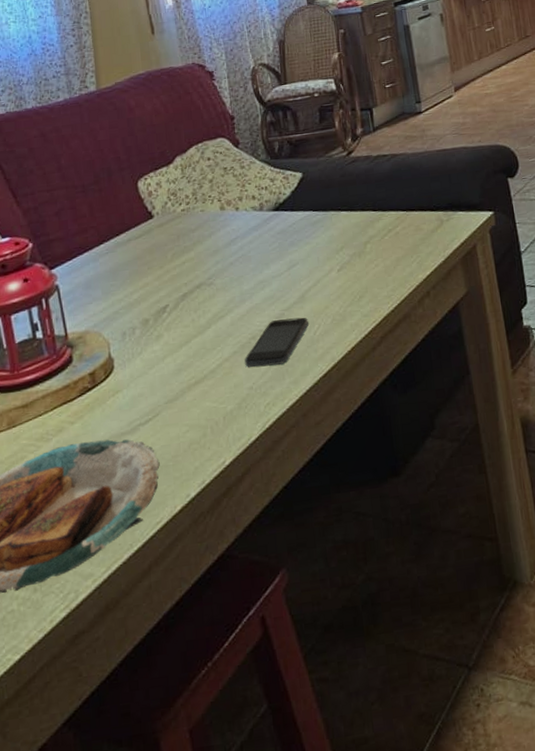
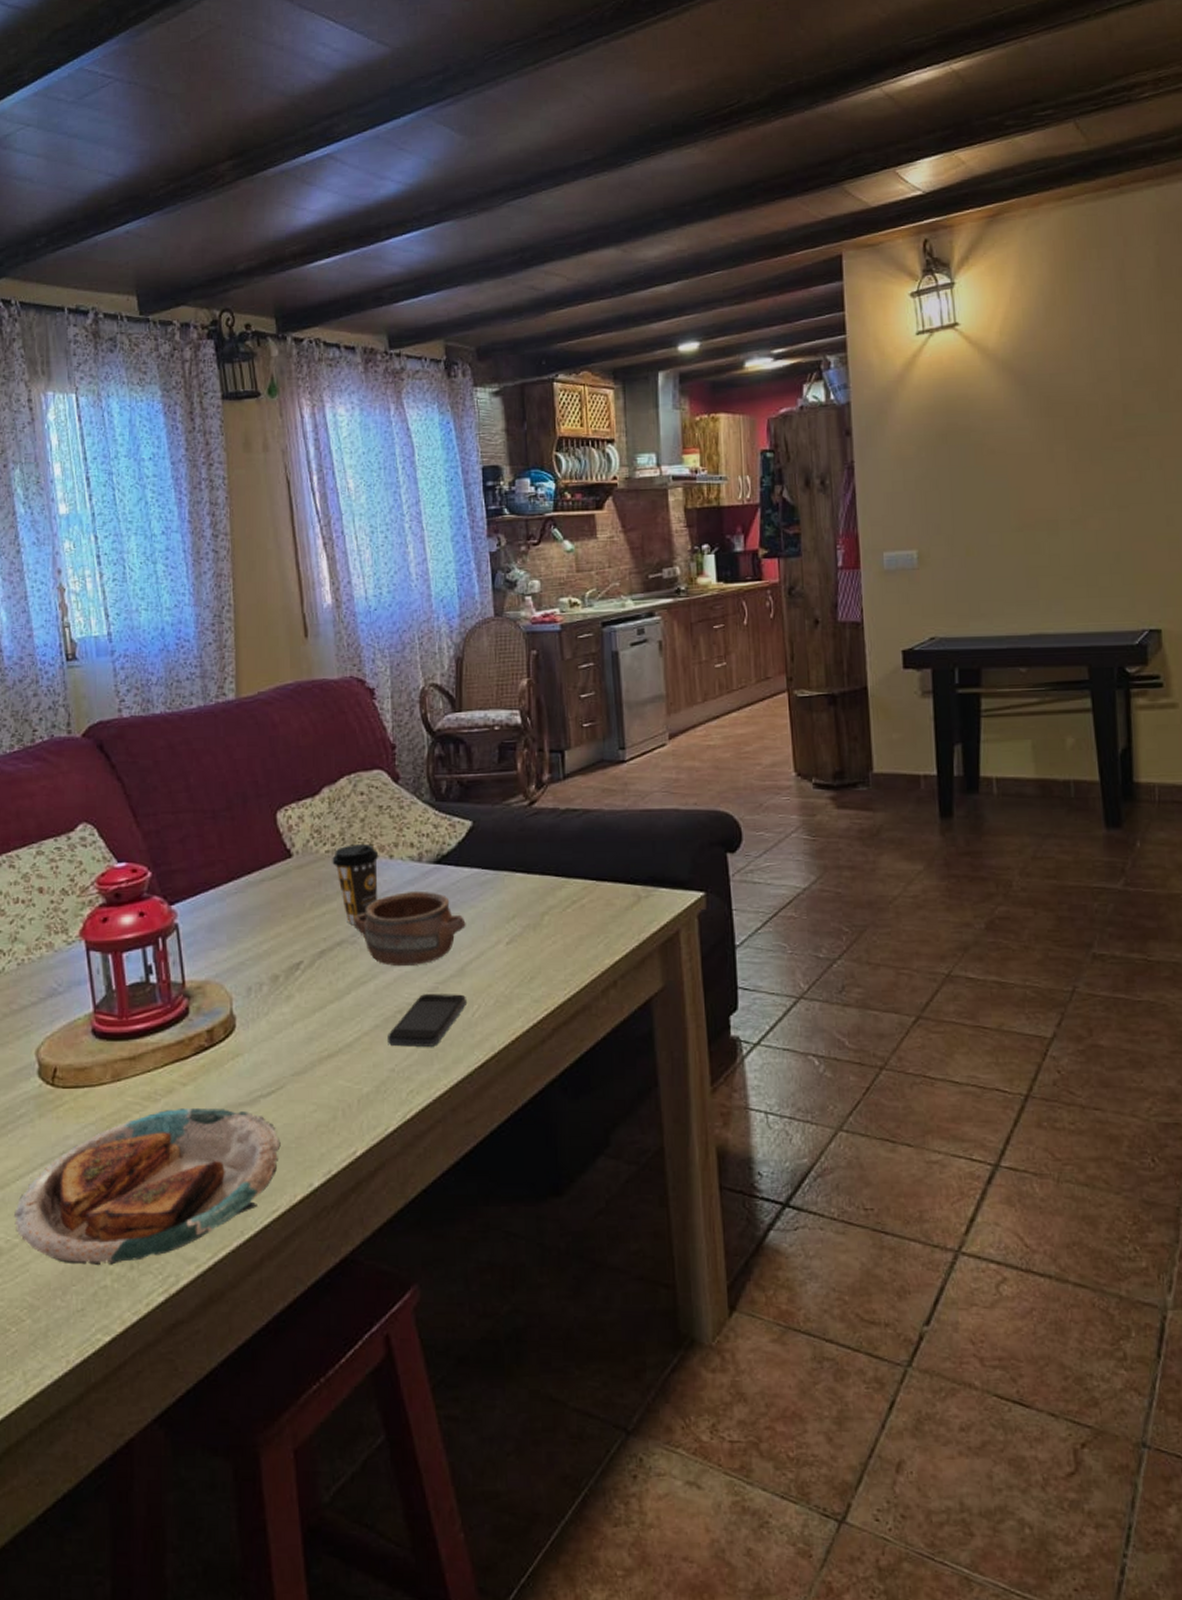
coffee cup: none [187,200,229,269] -> present [332,844,379,924]
pottery: none [209,234,303,300] -> present [354,891,466,967]

